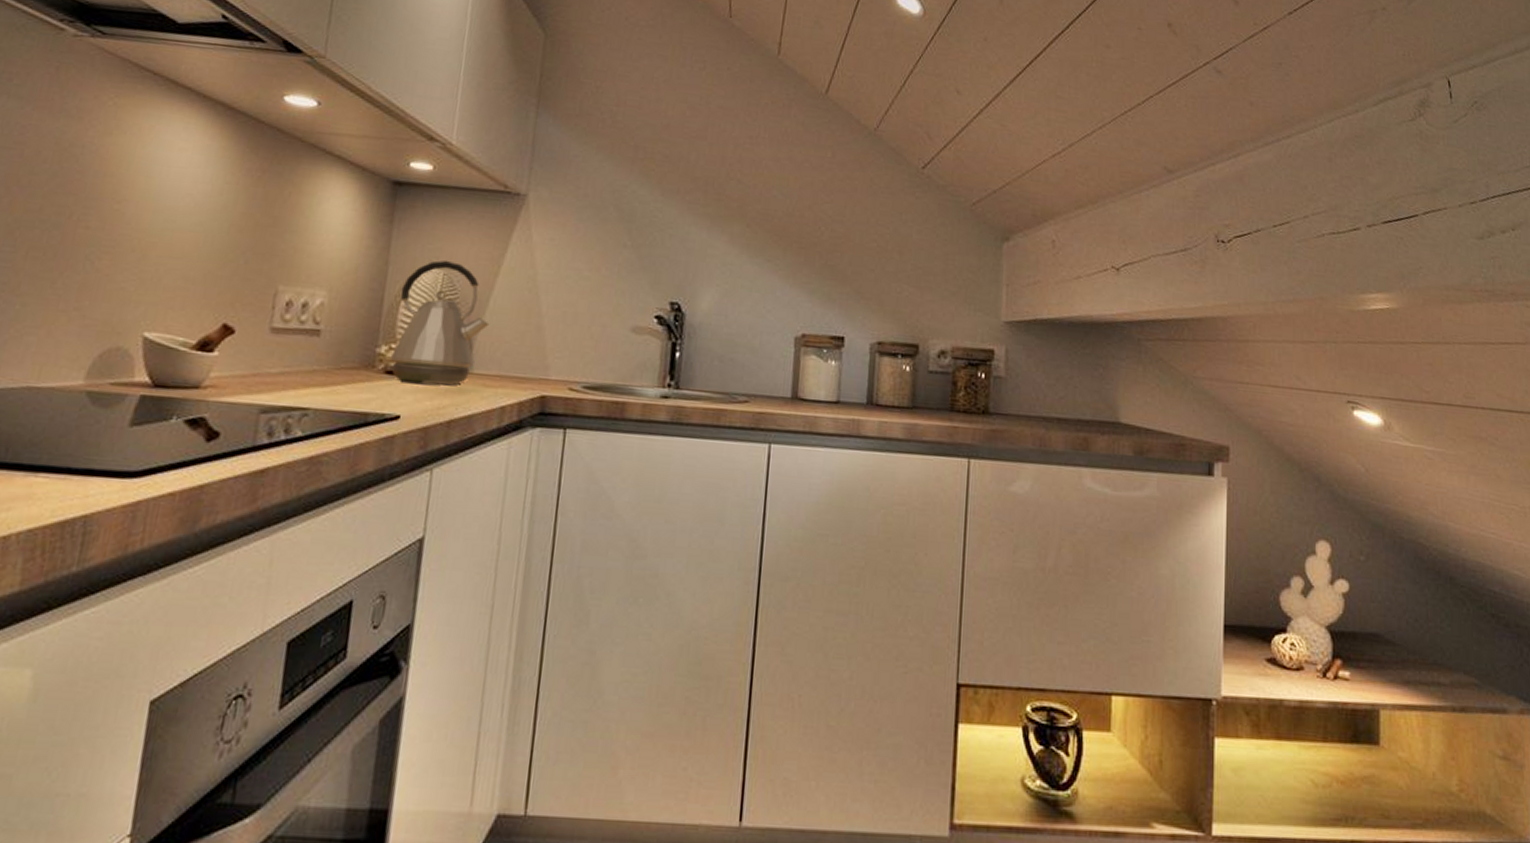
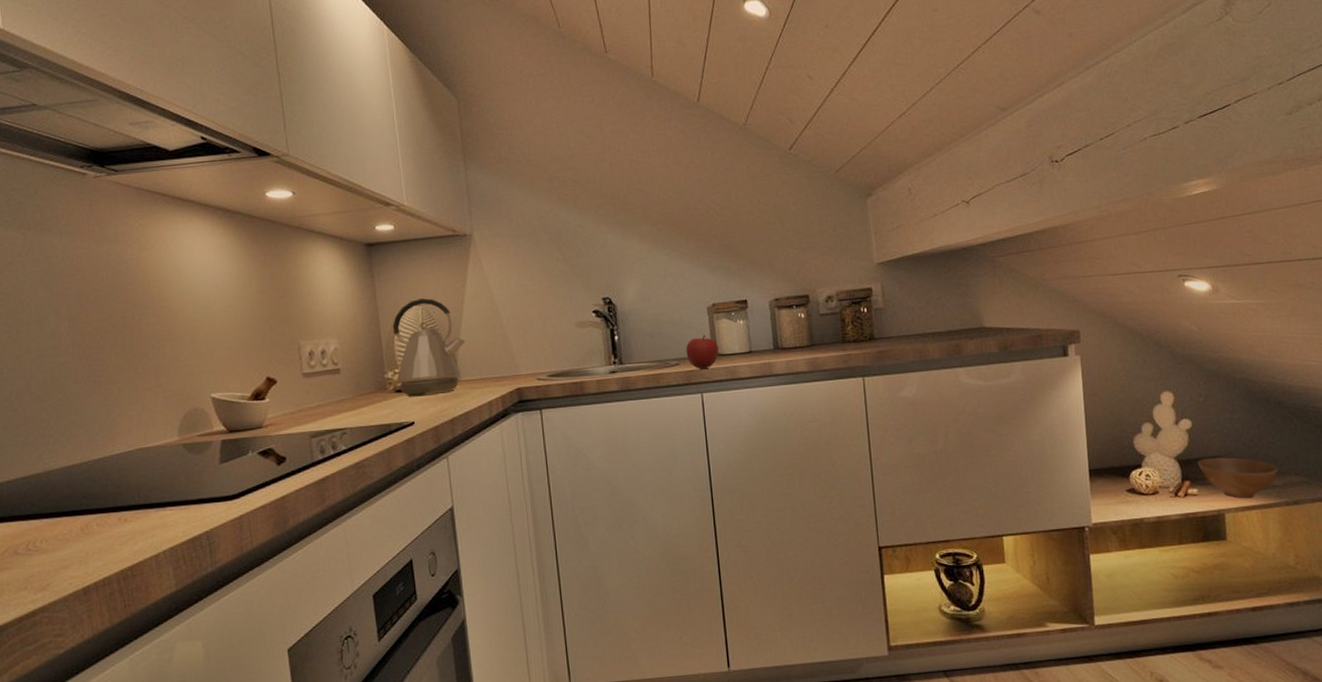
fruit: none [759,370,800,413] -> present [686,334,719,369]
bowl: none [1352,634,1445,695] -> present [1197,457,1278,499]

